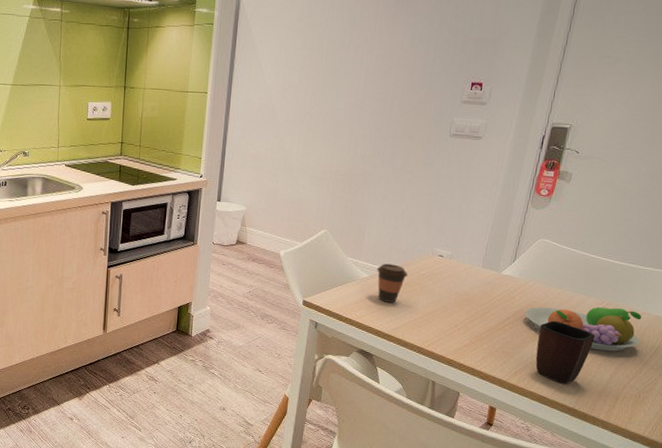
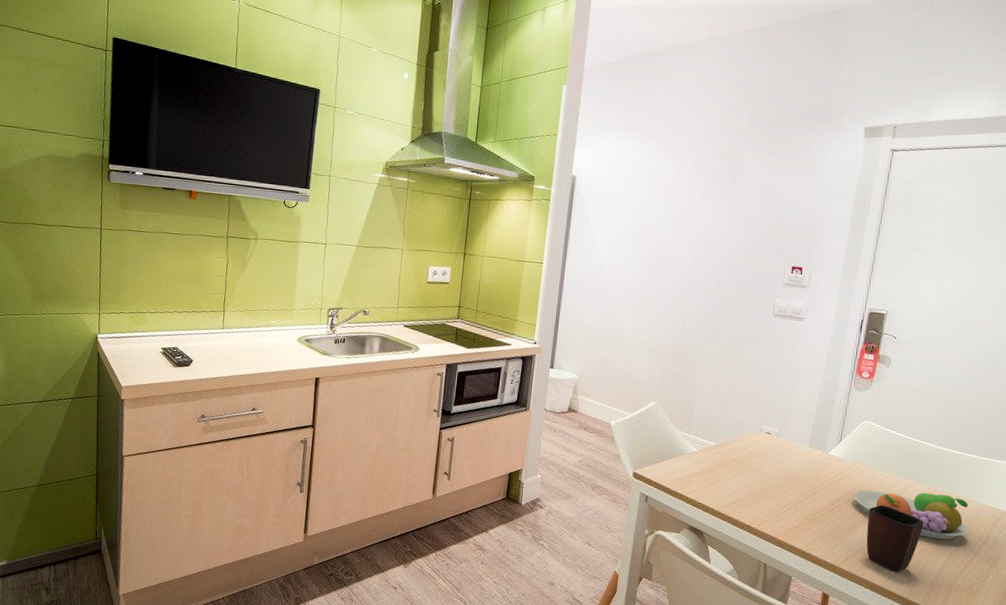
coffee cup: present [377,264,407,303] -> none [706,438,736,479]

